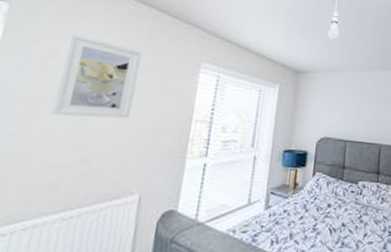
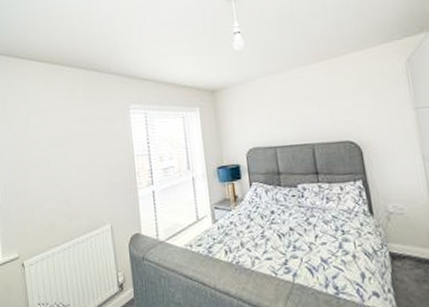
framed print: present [50,32,143,119] -> none [32,105,88,173]

